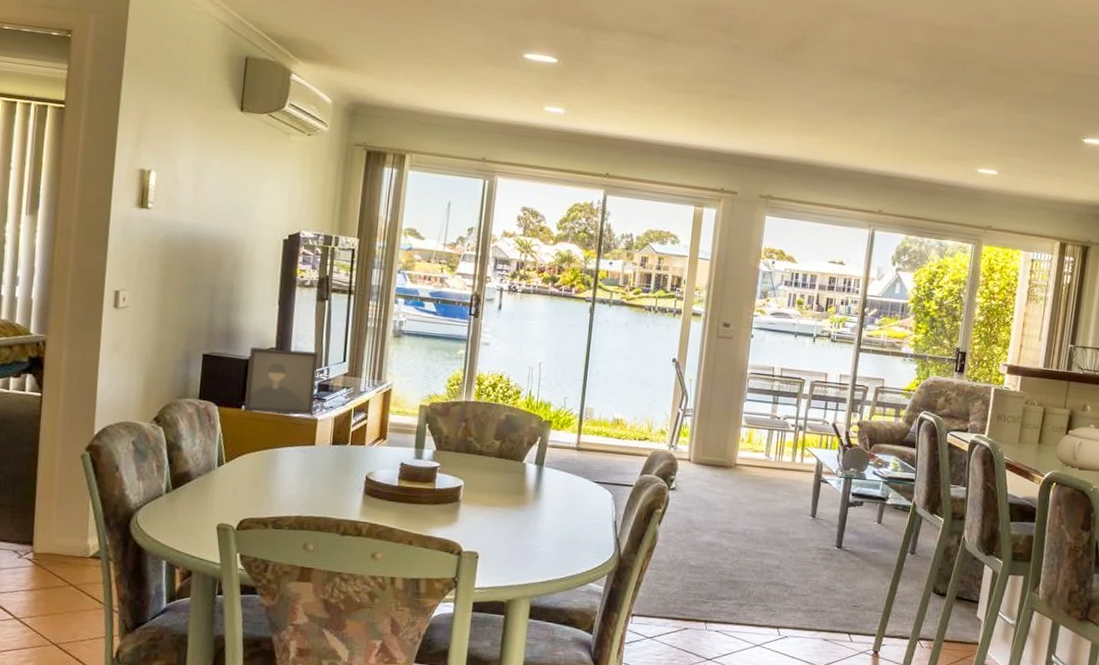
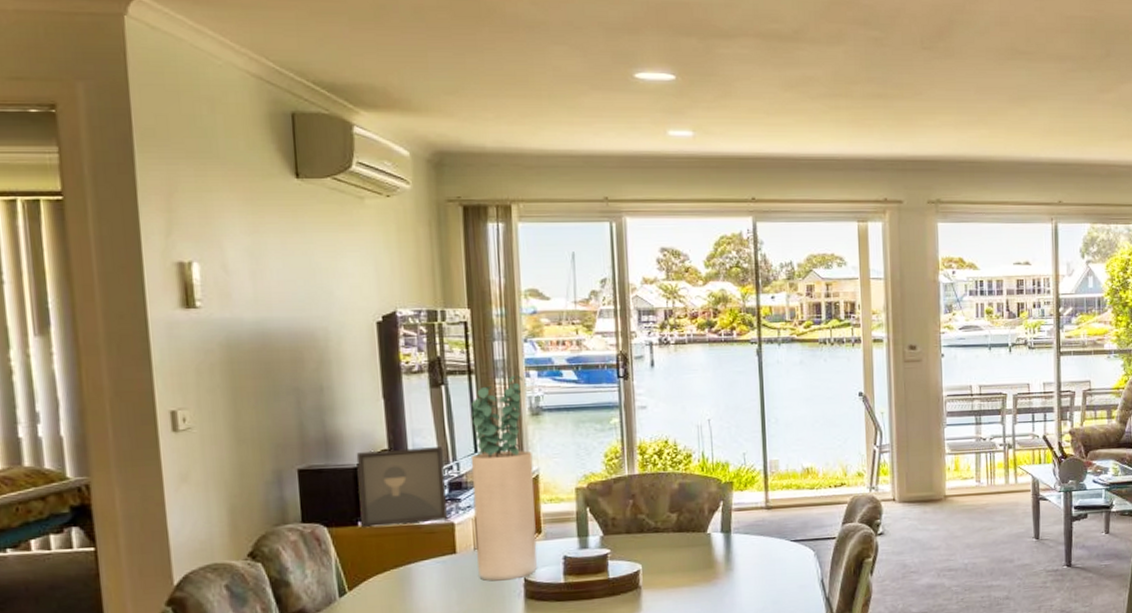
vase: none [330,291,392,476] -> present [470,364,538,582]

